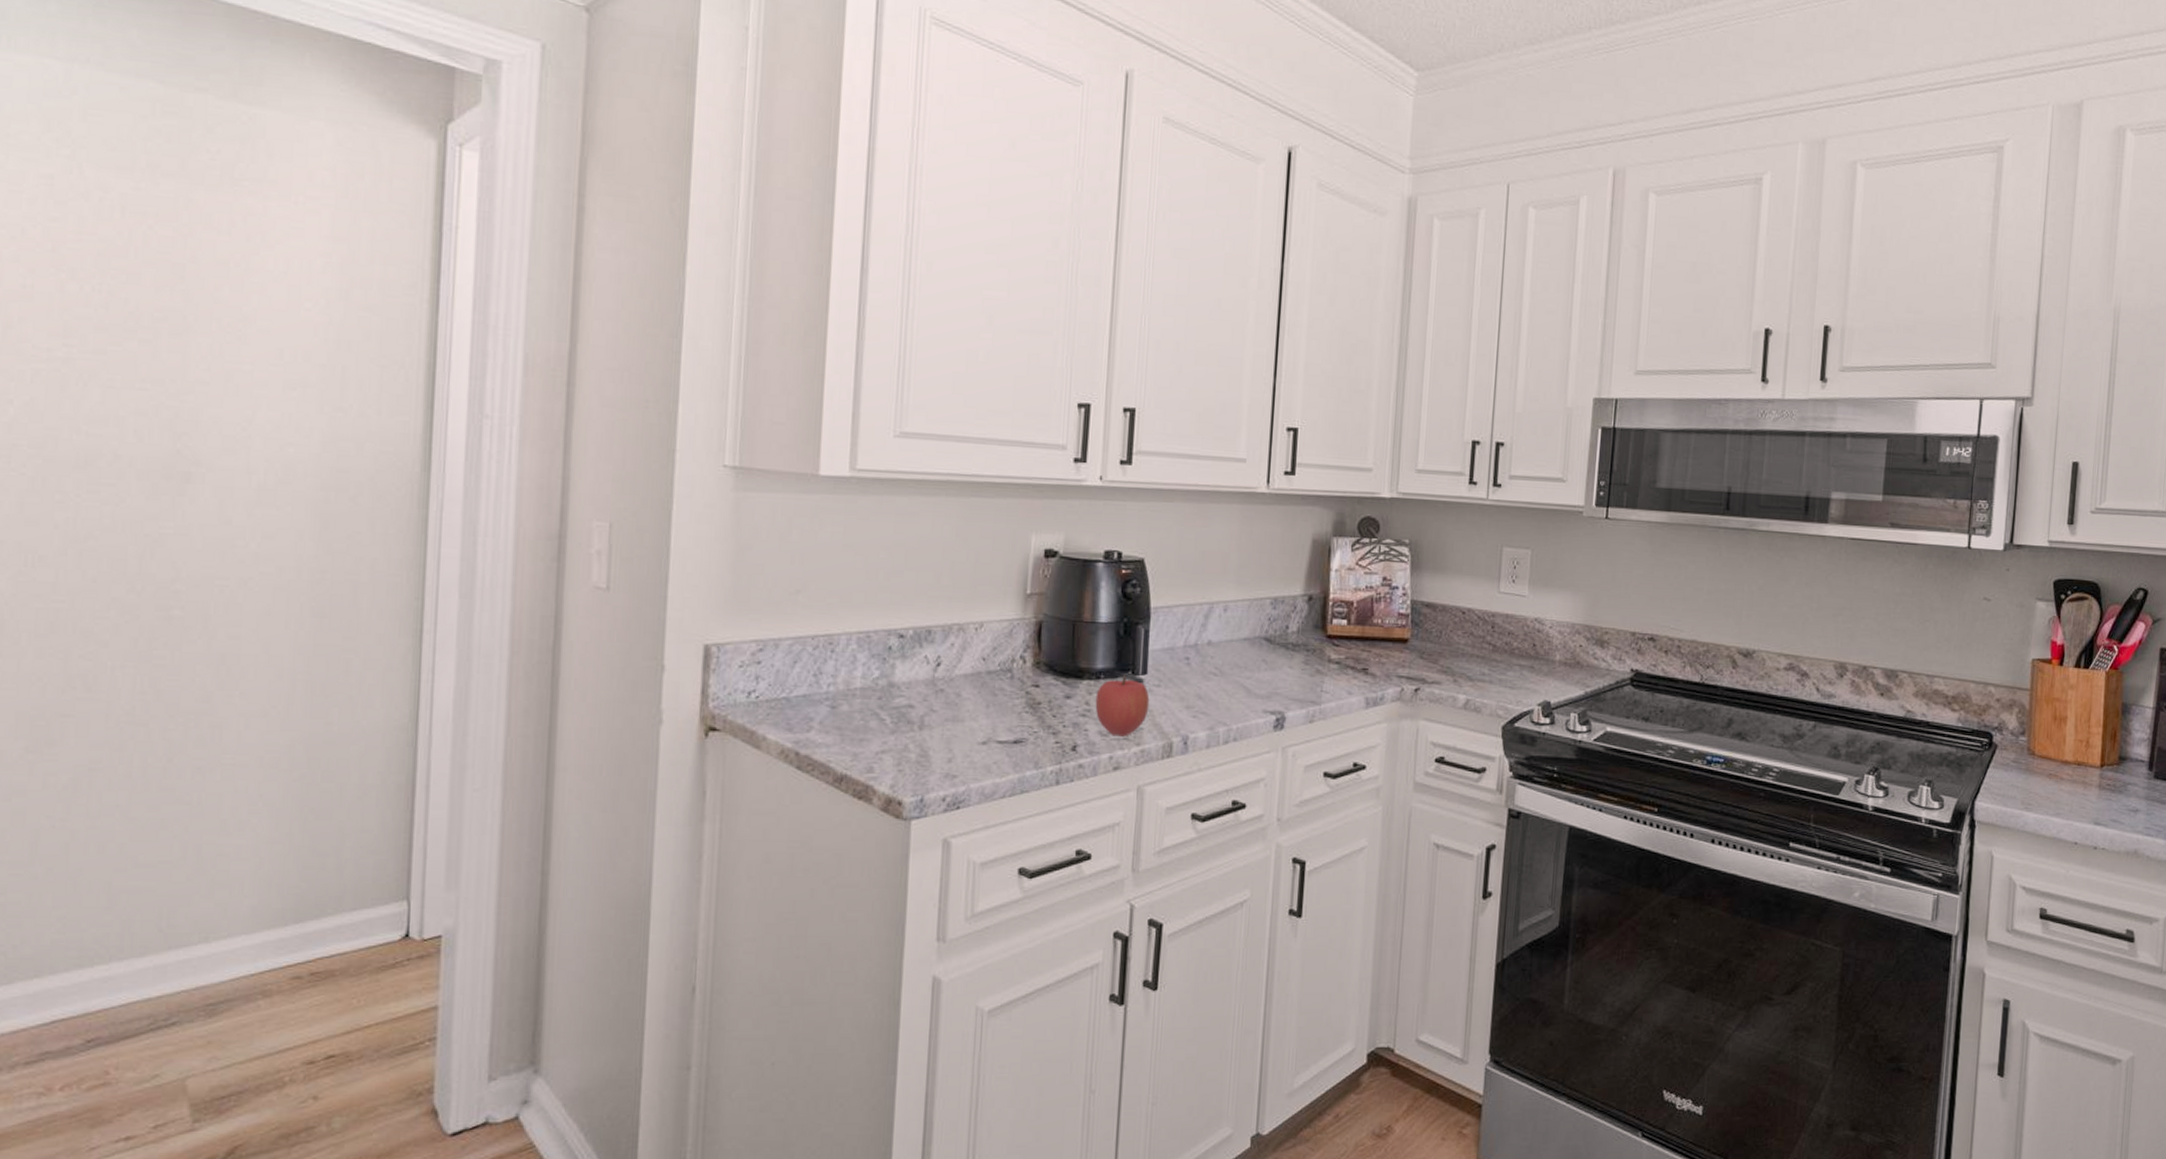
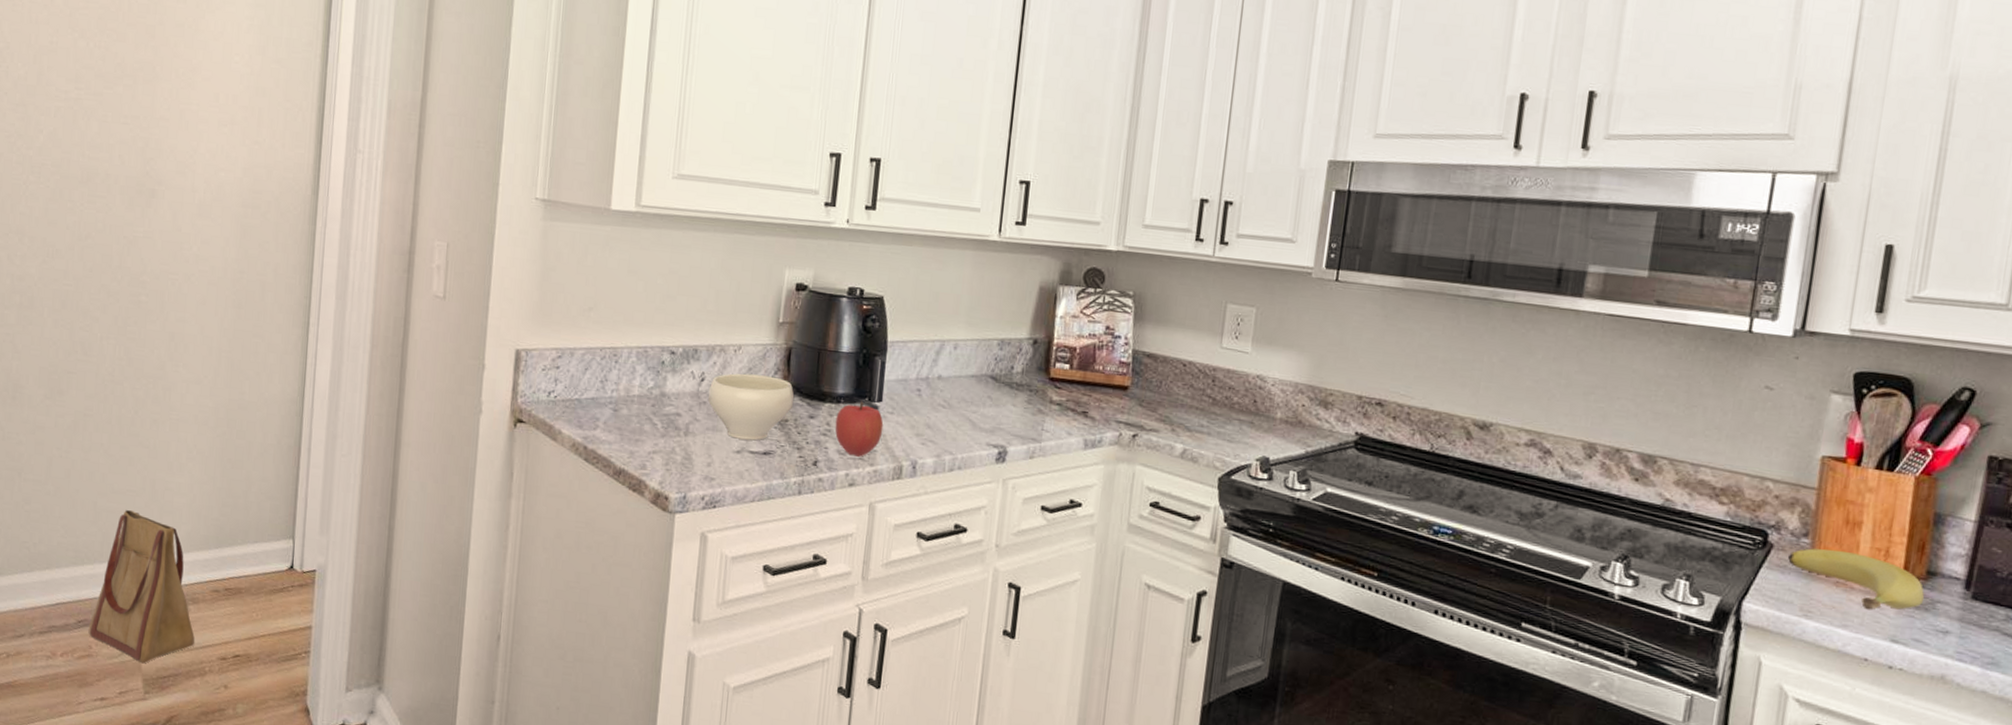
shopping bag: none [103,886,267,1084] -> present [88,509,195,664]
bowl: none [945,654,1048,729] -> present [707,373,795,441]
banana: none [2010,744,2118,797] -> present [1788,548,1924,610]

